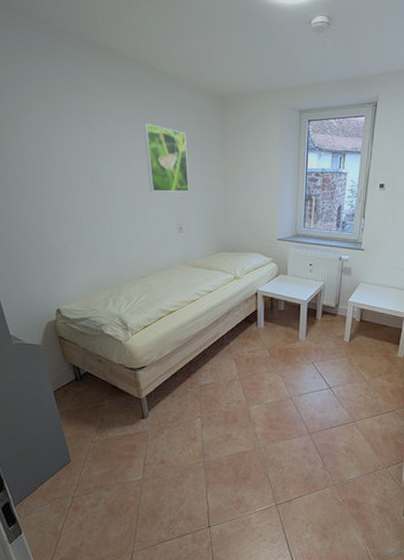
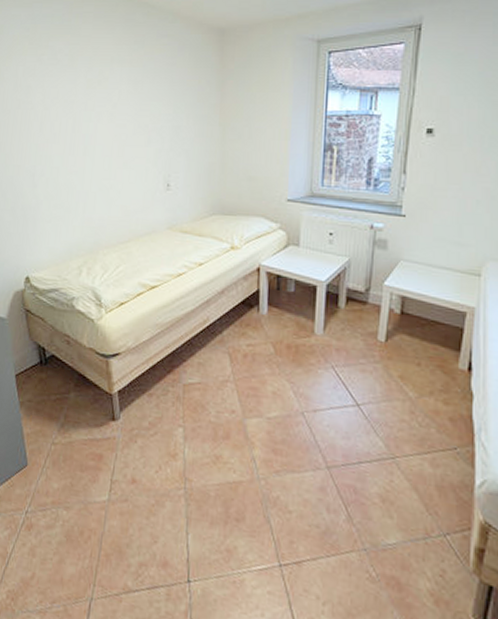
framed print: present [143,124,190,192] -> none [131,65,181,143]

